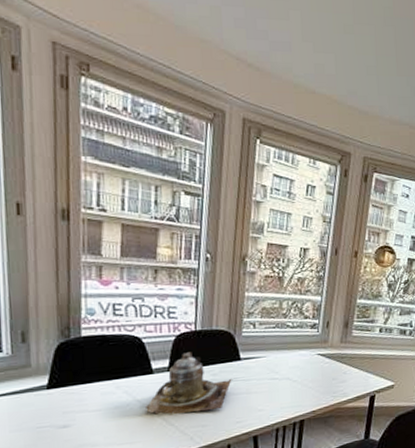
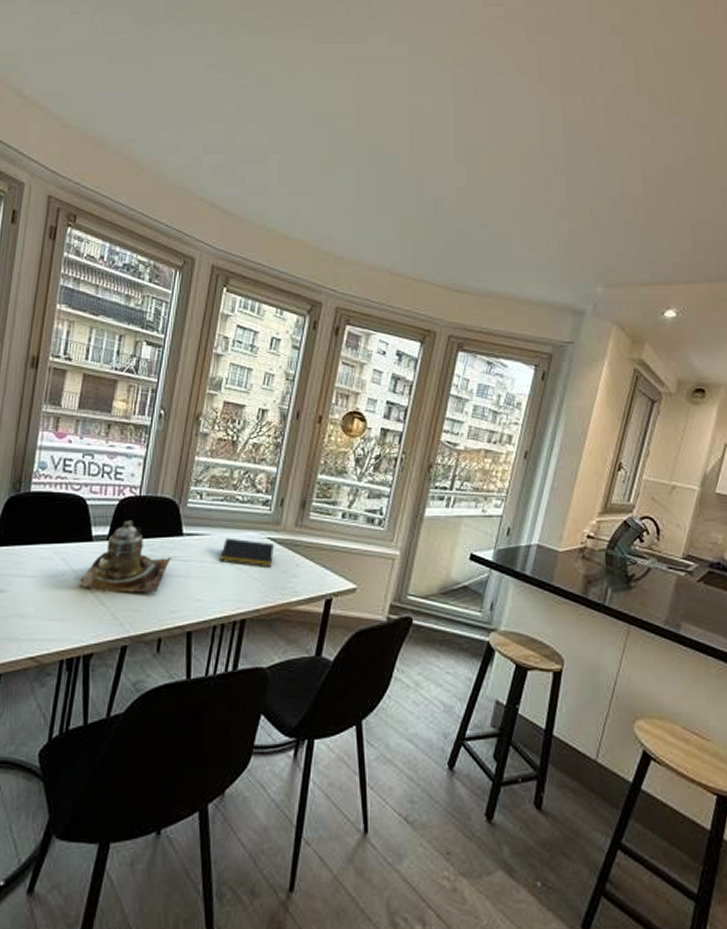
notepad: none [277,357,324,379] -> present [220,537,274,567]

